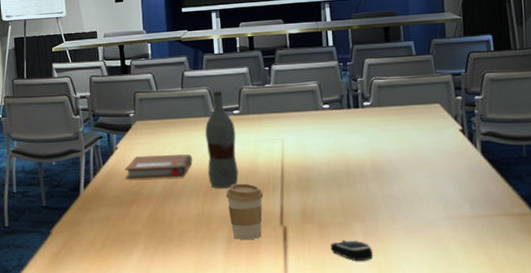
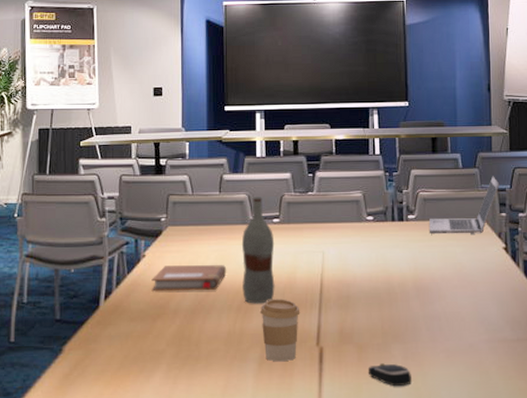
laptop: none [385,61,455,120] -> present [429,176,500,235]

